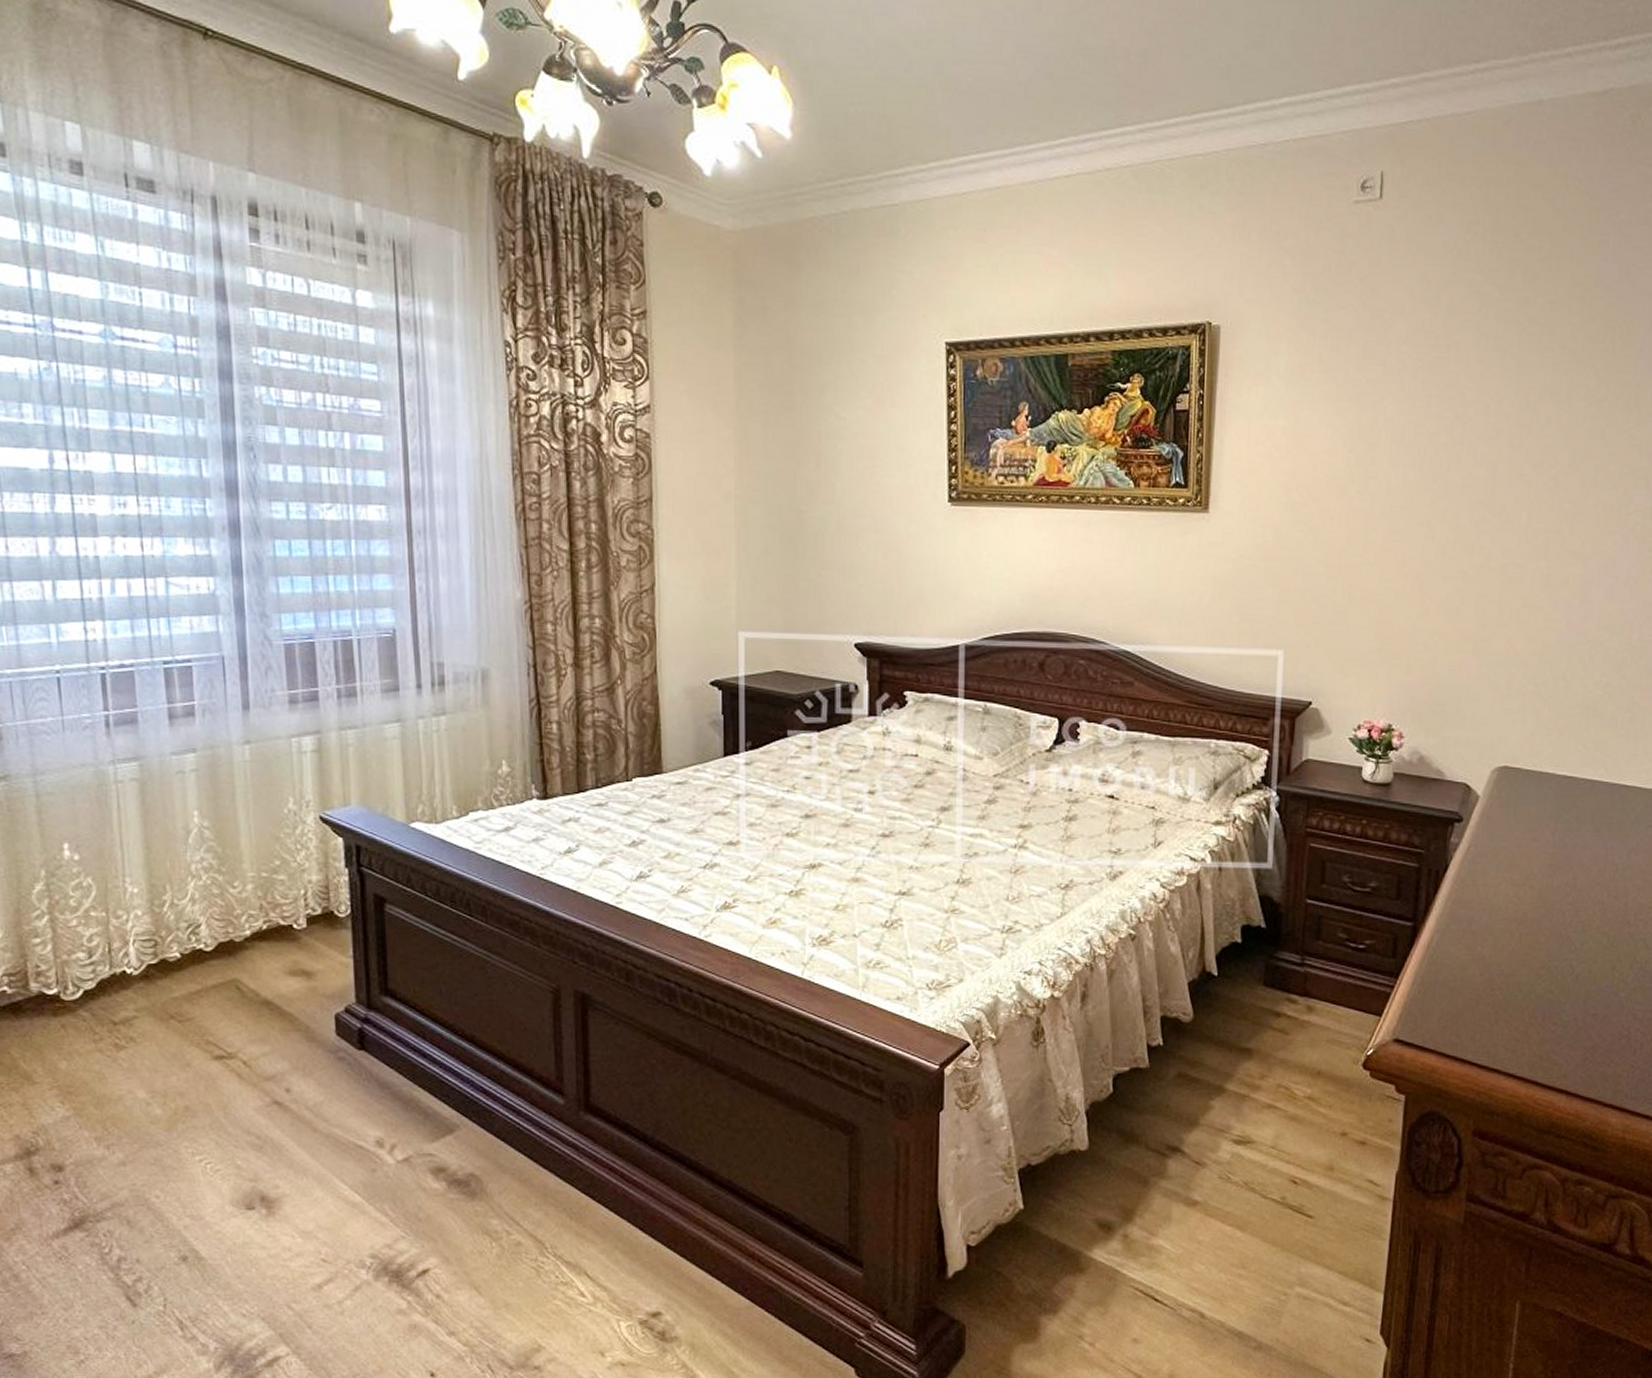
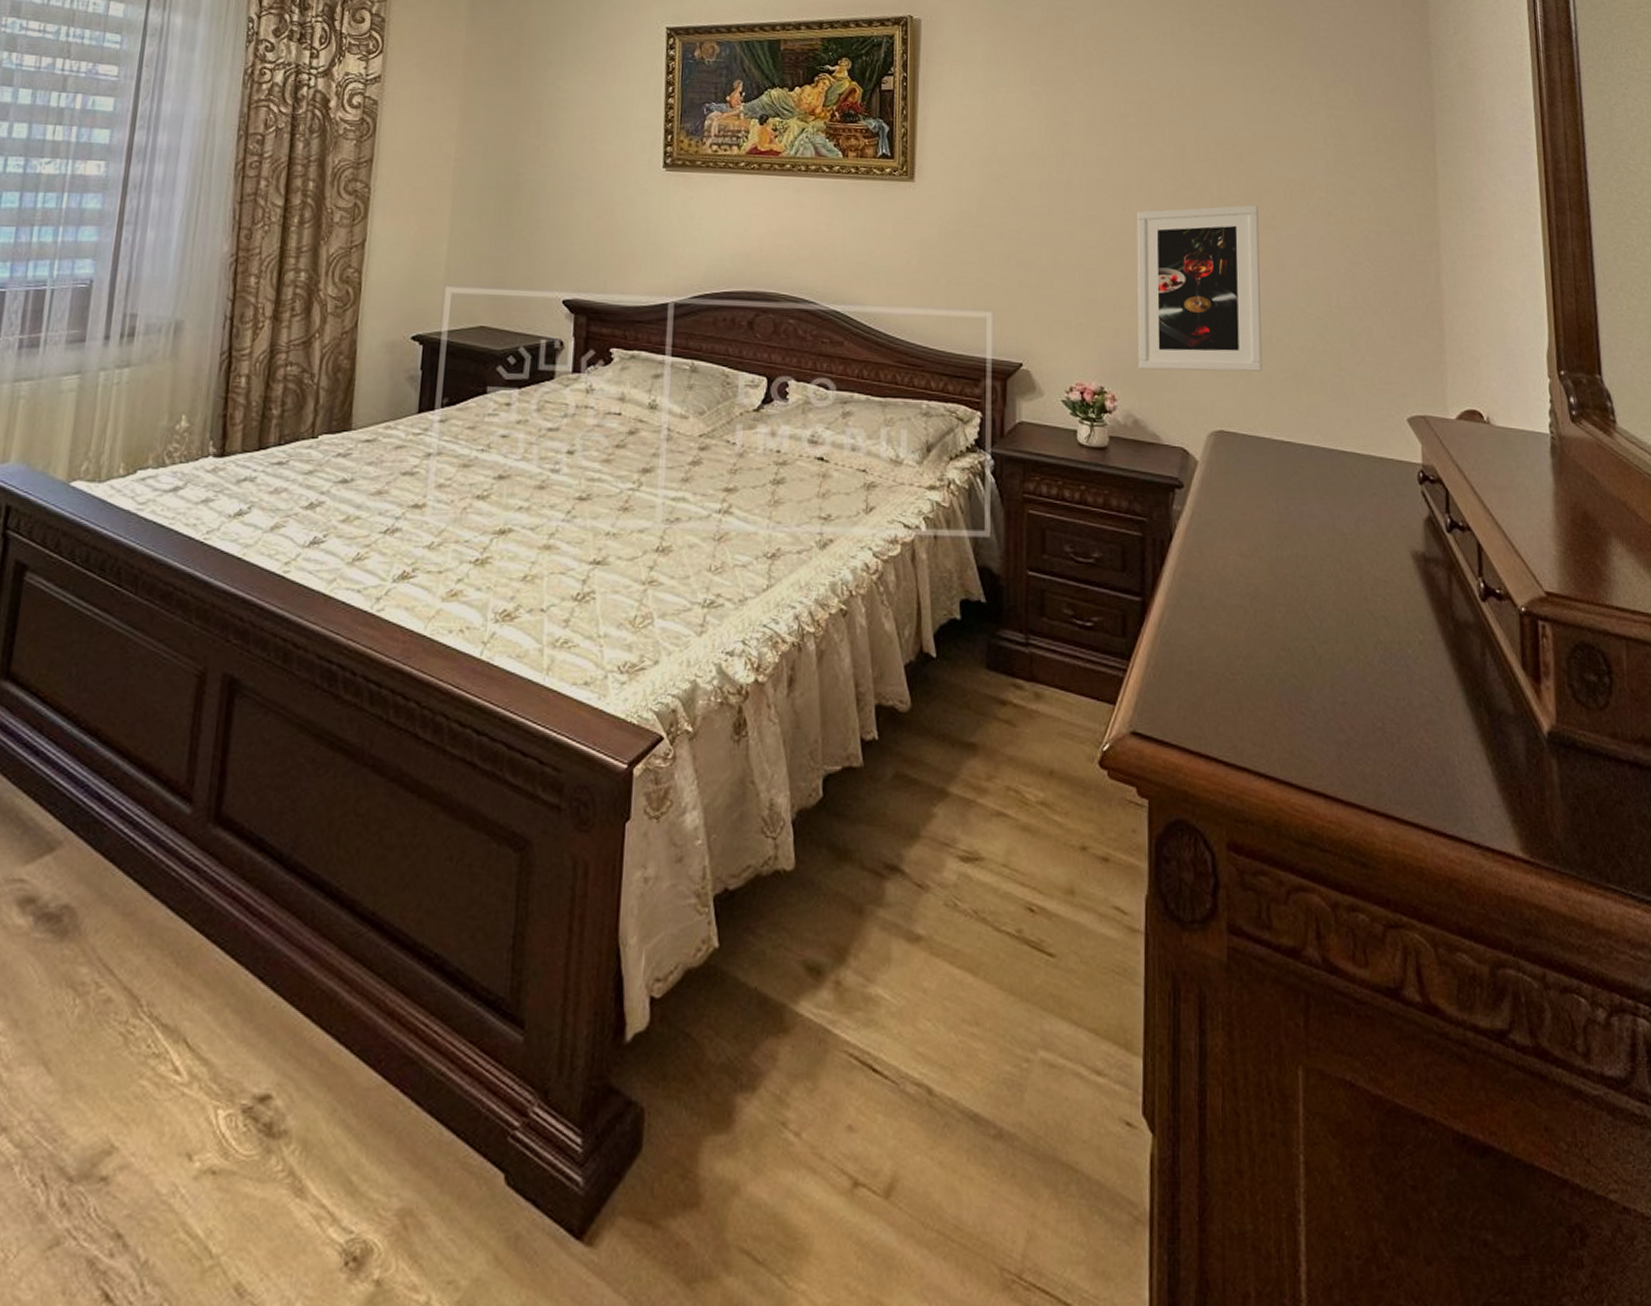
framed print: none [1428,532,1569,708] -> present [1136,205,1262,372]

